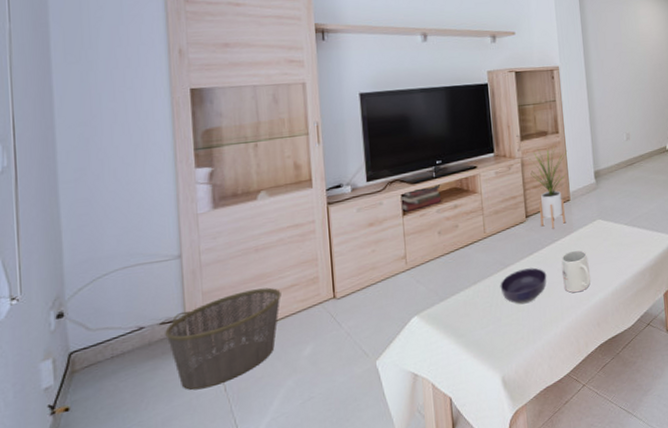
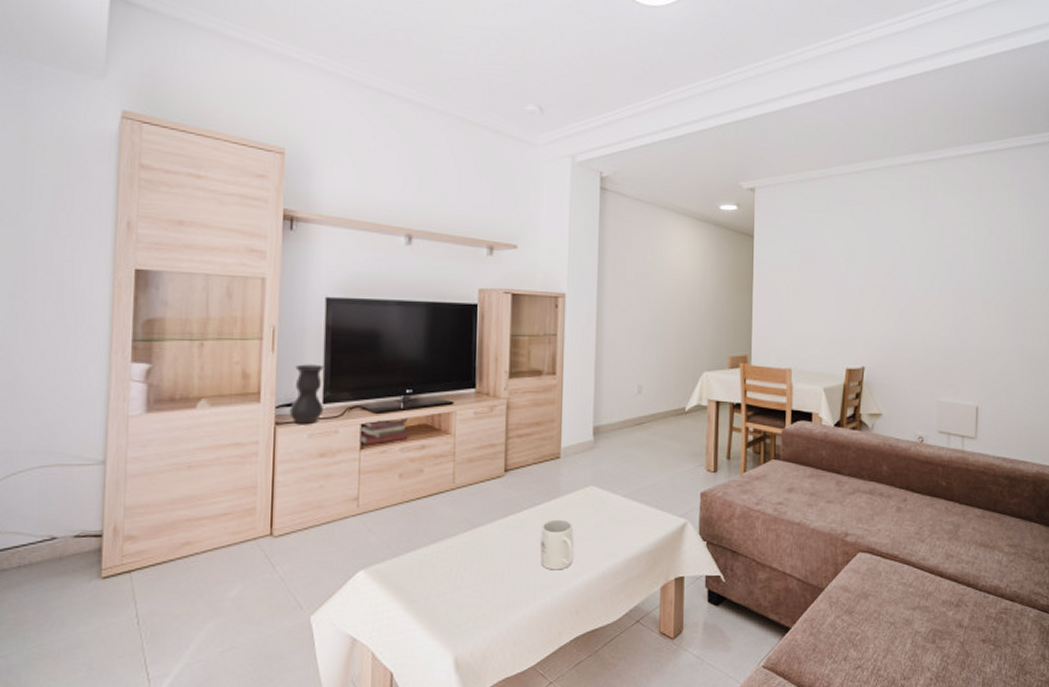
basket: present [165,287,281,390] -> none [79,512,212,618]
vase: none [338,149,368,203] -> present [289,364,324,425]
bowl: present [500,267,547,305] -> none [464,533,522,575]
house plant: present [529,146,568,229] -> none [516,389,564,489]

